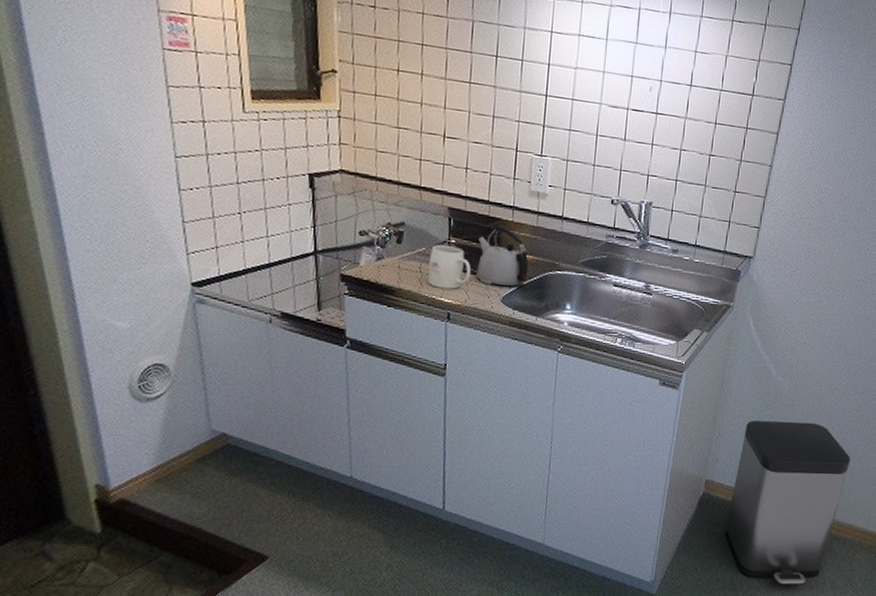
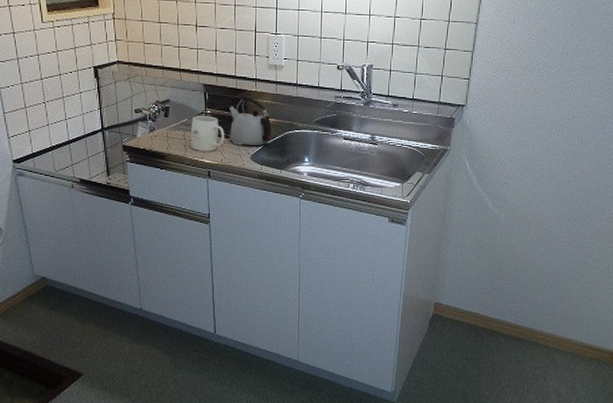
pedal bin: present [725,420,851,584] -> none [455,248,568,393]

